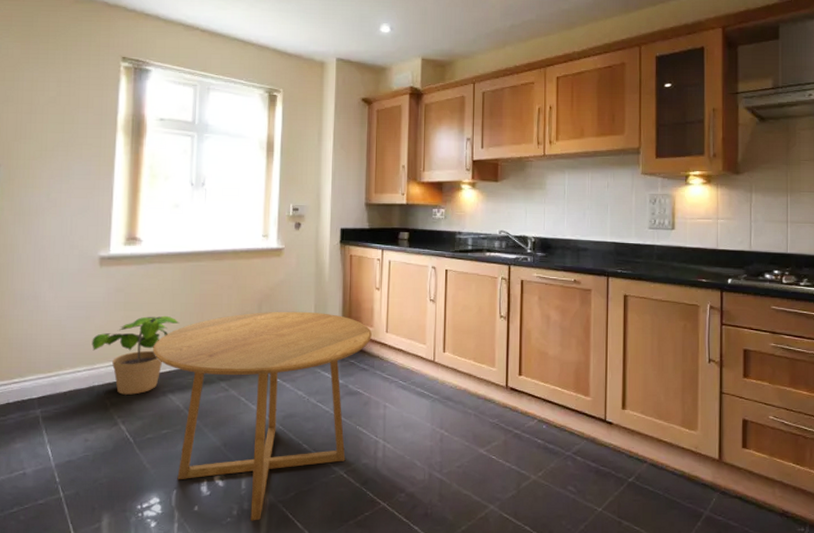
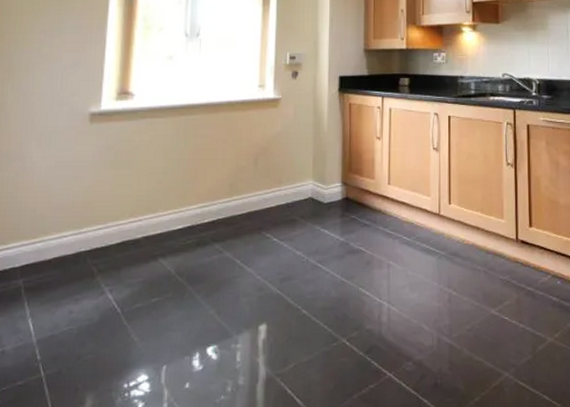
potted plant: present [92,315,180,395] -> none [79,173,172,260]
round table: present [153,311,372,521] -> none [143,164,373,398]

